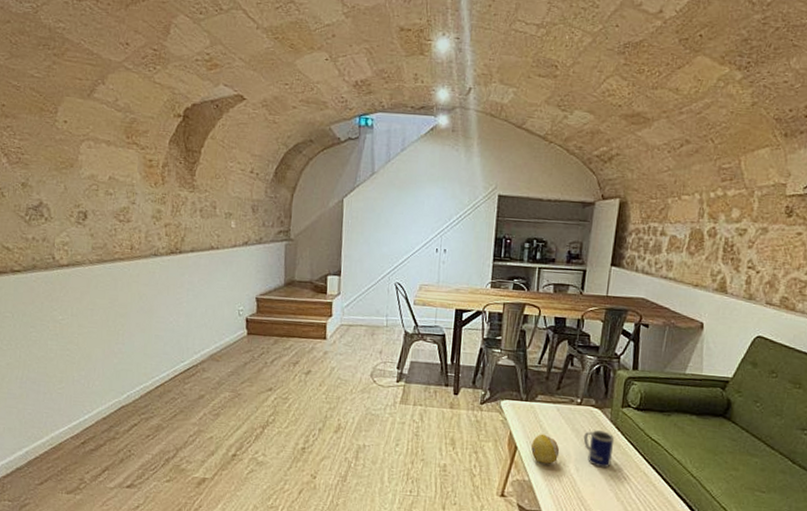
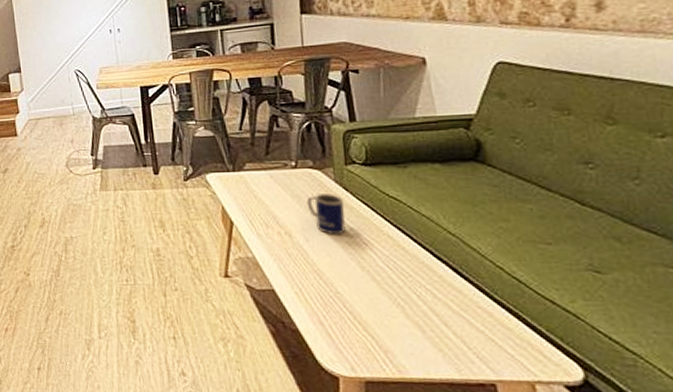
fruit: present [531,434,560,464] -> none [248,205,283,237]

